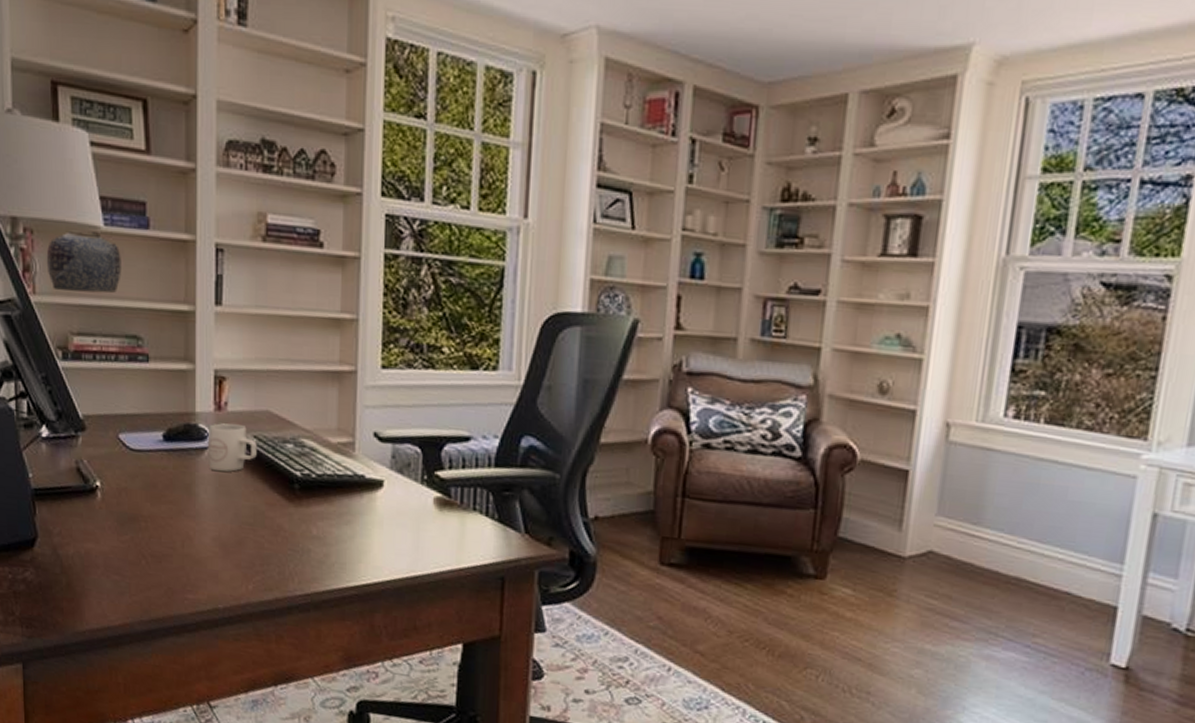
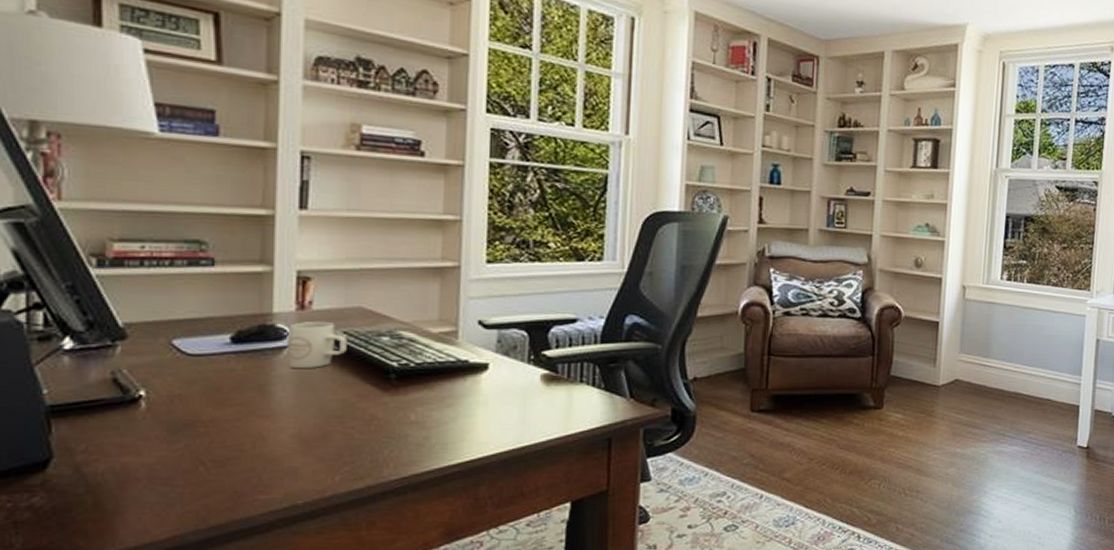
decorative jar: present [46,230,122,294] -> none [78,135,181,199]

